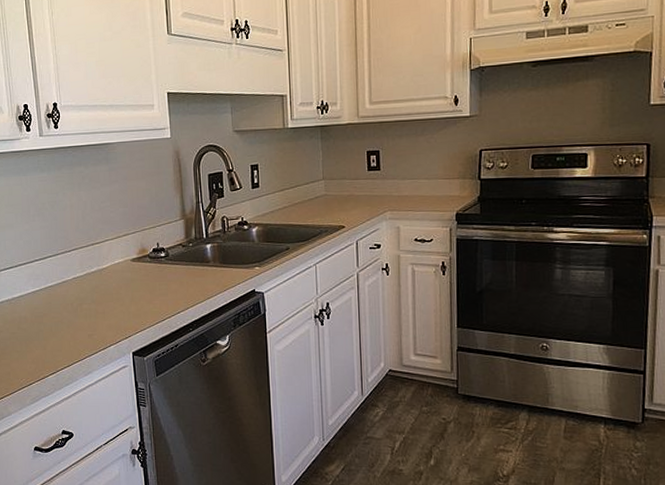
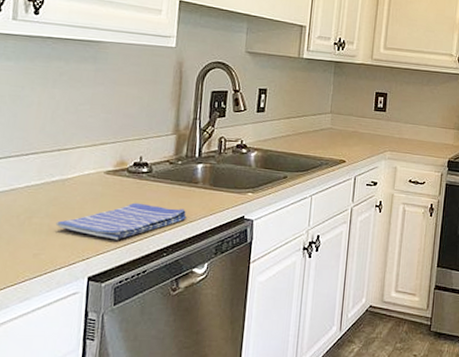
dish towel: none [100,284,204,319] -> present [55,202,187,240]

